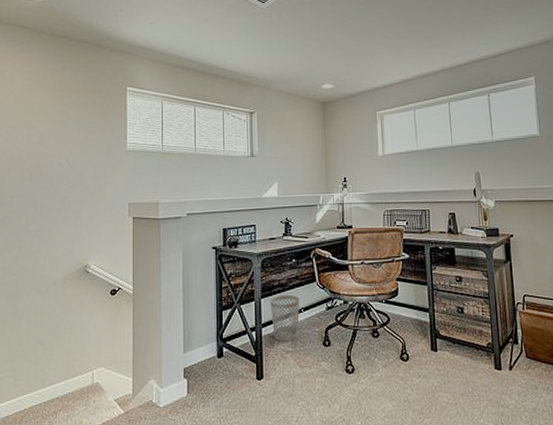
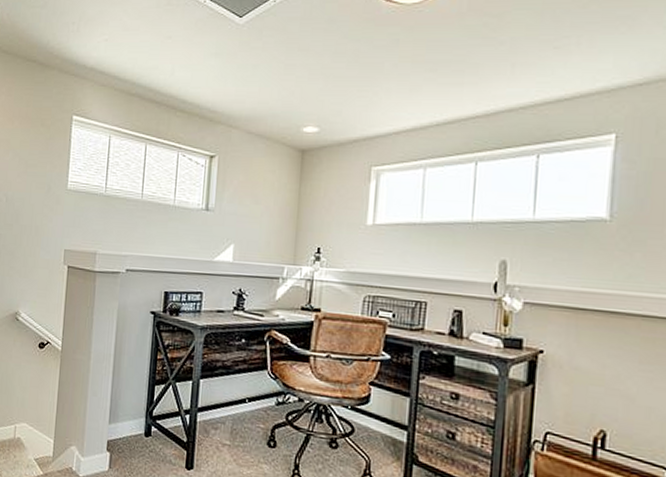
wastebasket: present [270,294,300,342] -> none [209,378,246,434]

